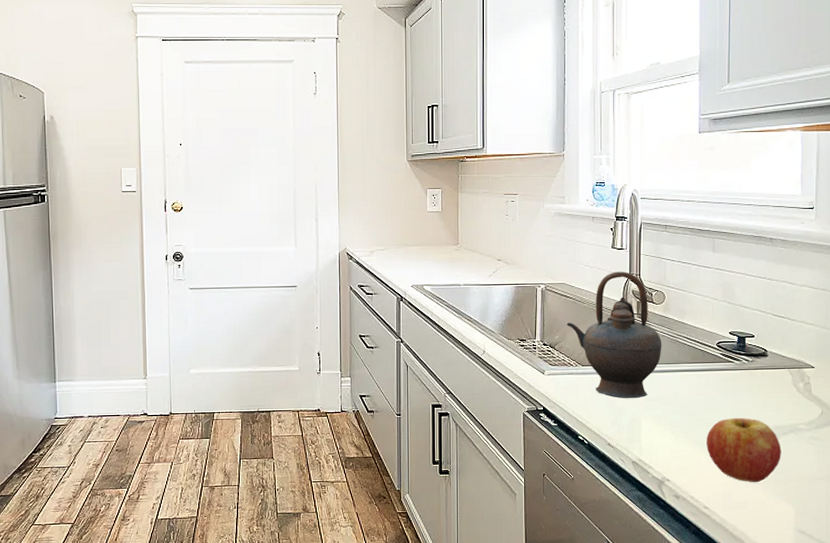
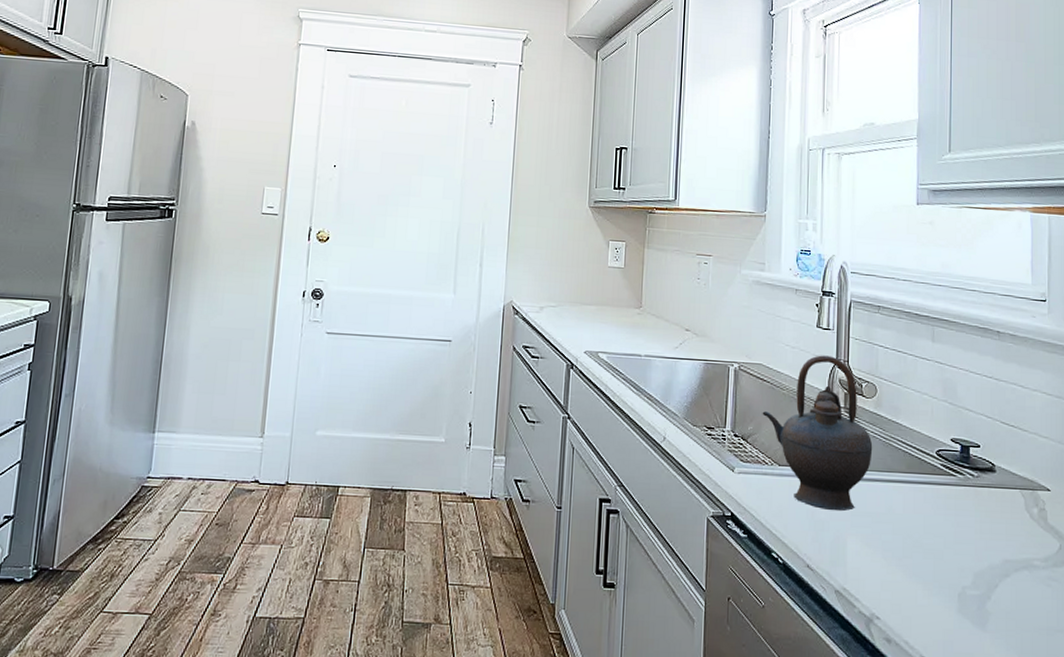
fruit: present [706,417,781,483] -> none [924,544,1013,630]

